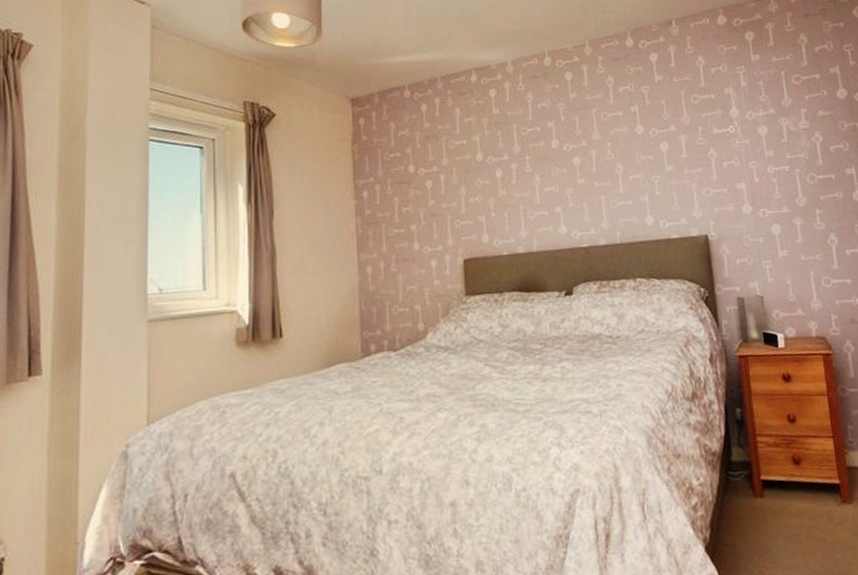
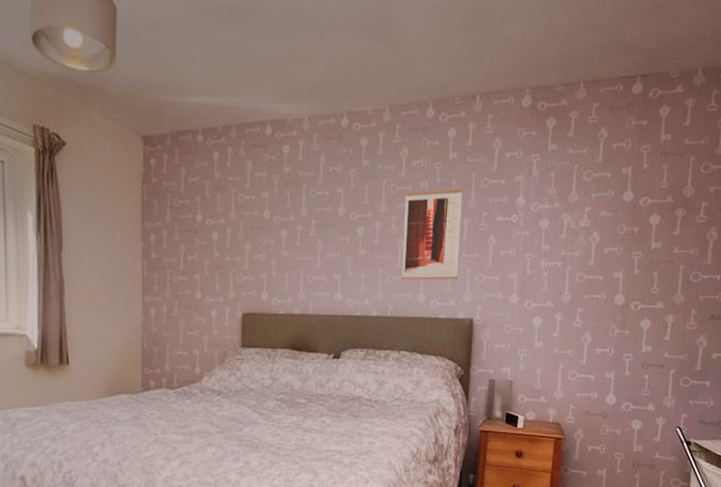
wall art: none [617,108,684,204] -> present [401,188,463,280]

